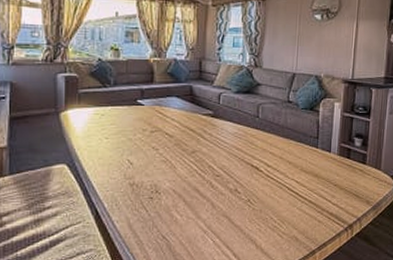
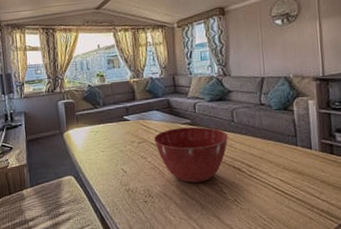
mixing bowl: none [168,118,251,180] -> present [153,126,229,183]

